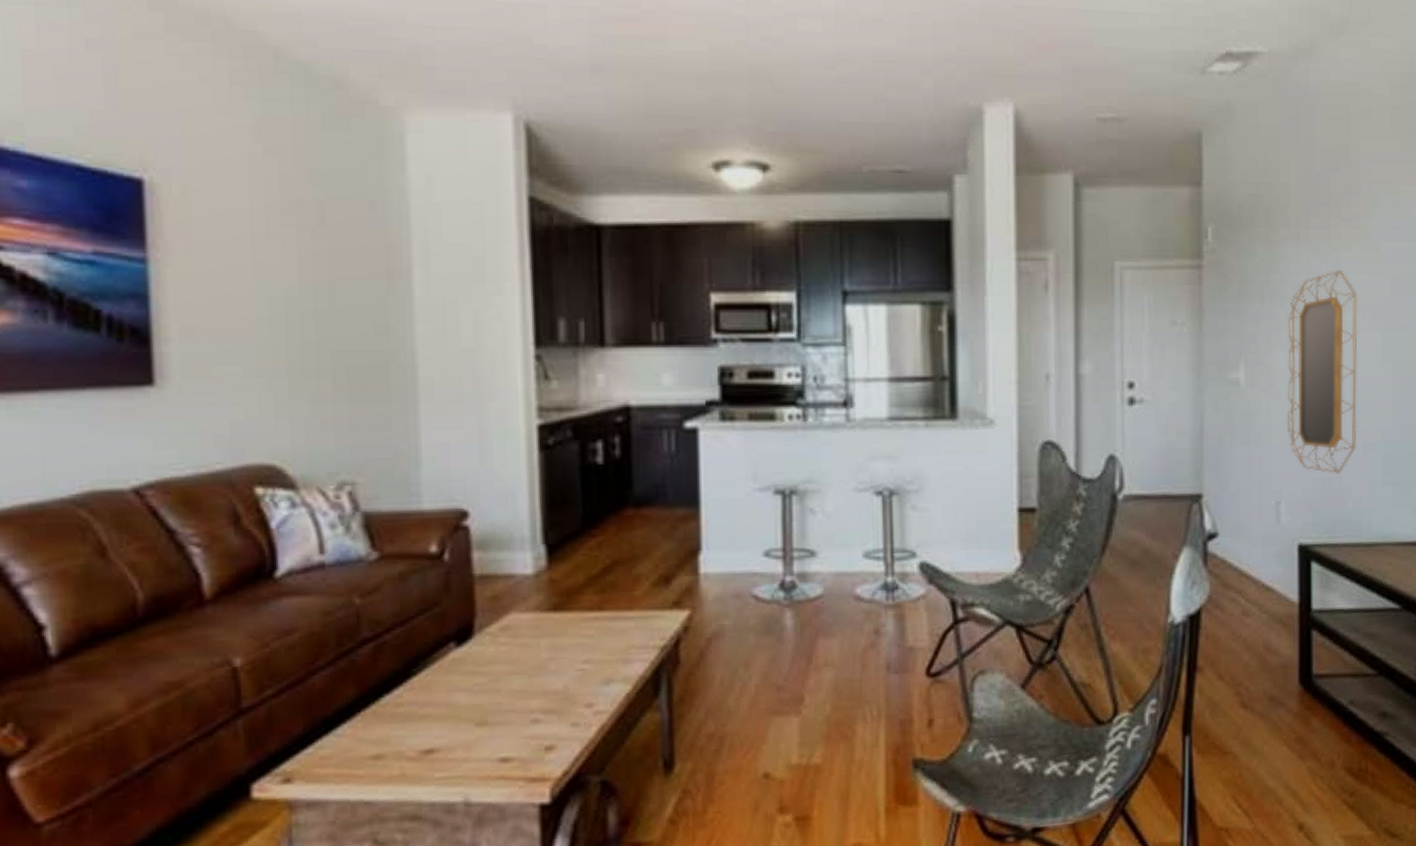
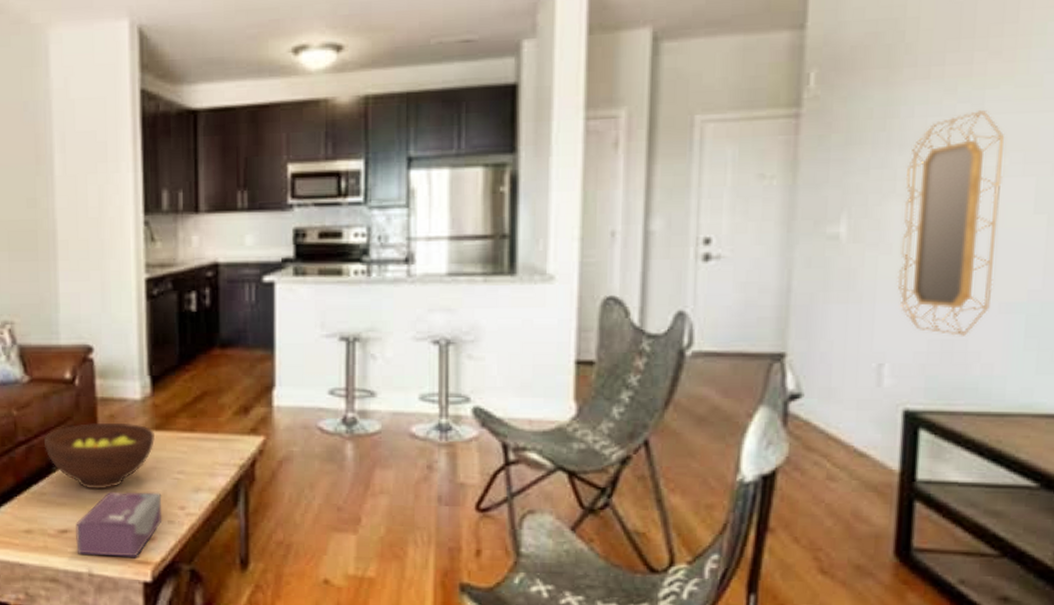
fruit bowl: none [399,604,552,693] -> present [43,422,154,489]
tissue box: none [446,688,564,779] -> present [76,491,163,557]

